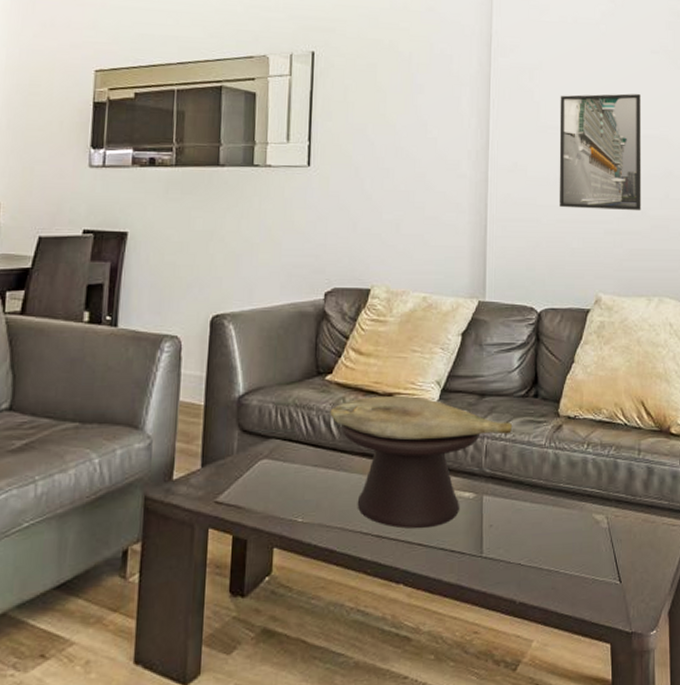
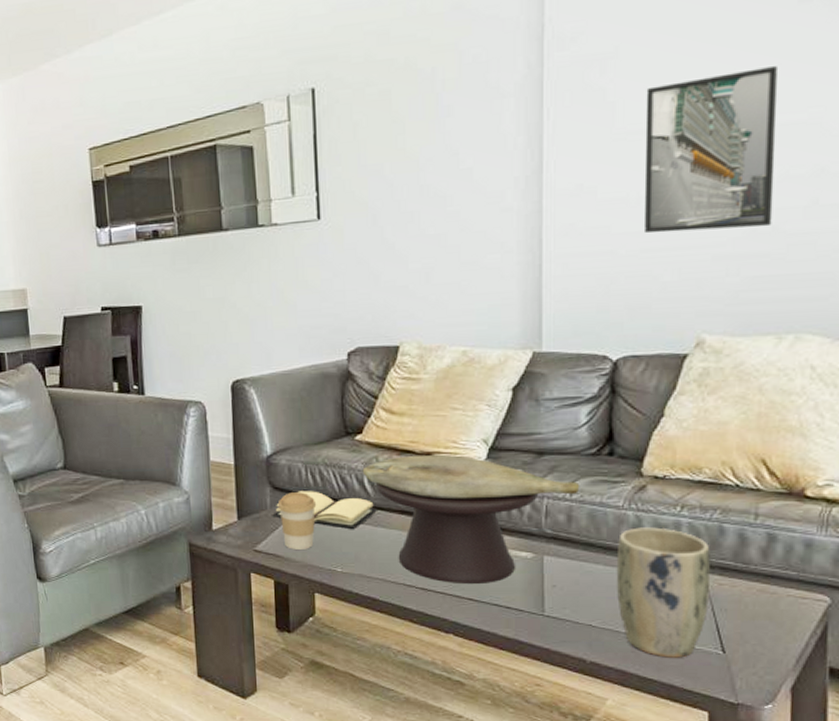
book: none [238,433,342,474] -> present [272,491,379,529]
coffee cup: none [244,435,284,499] -> present [277,492,317,549]
plant pot: none [540,464,610,592] -> present [616,527,711,658]

